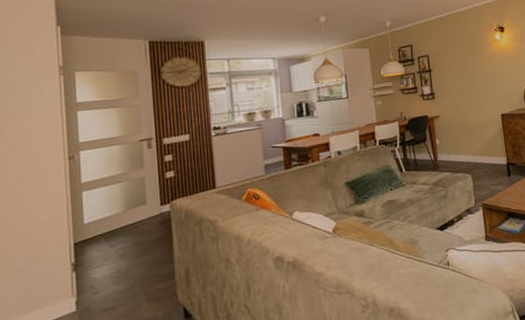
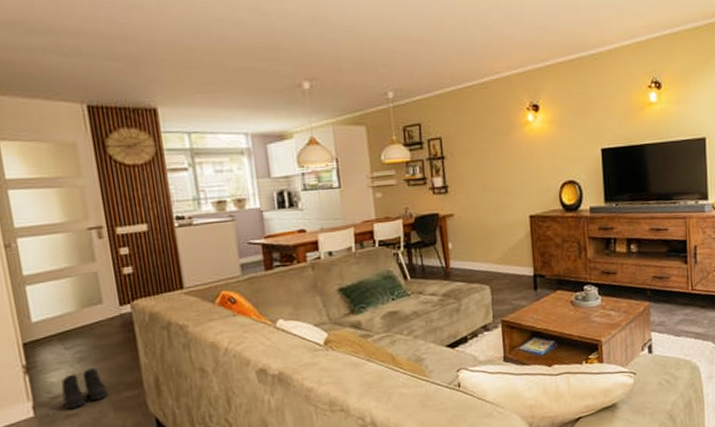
boots: none [103,262,143,303] -> present [61,367,108,410]

